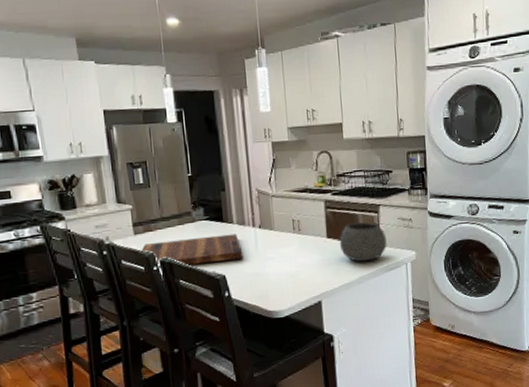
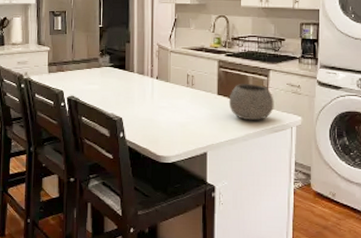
cutting board: present [139,234,243,270] -> none [50,81,140,106]

